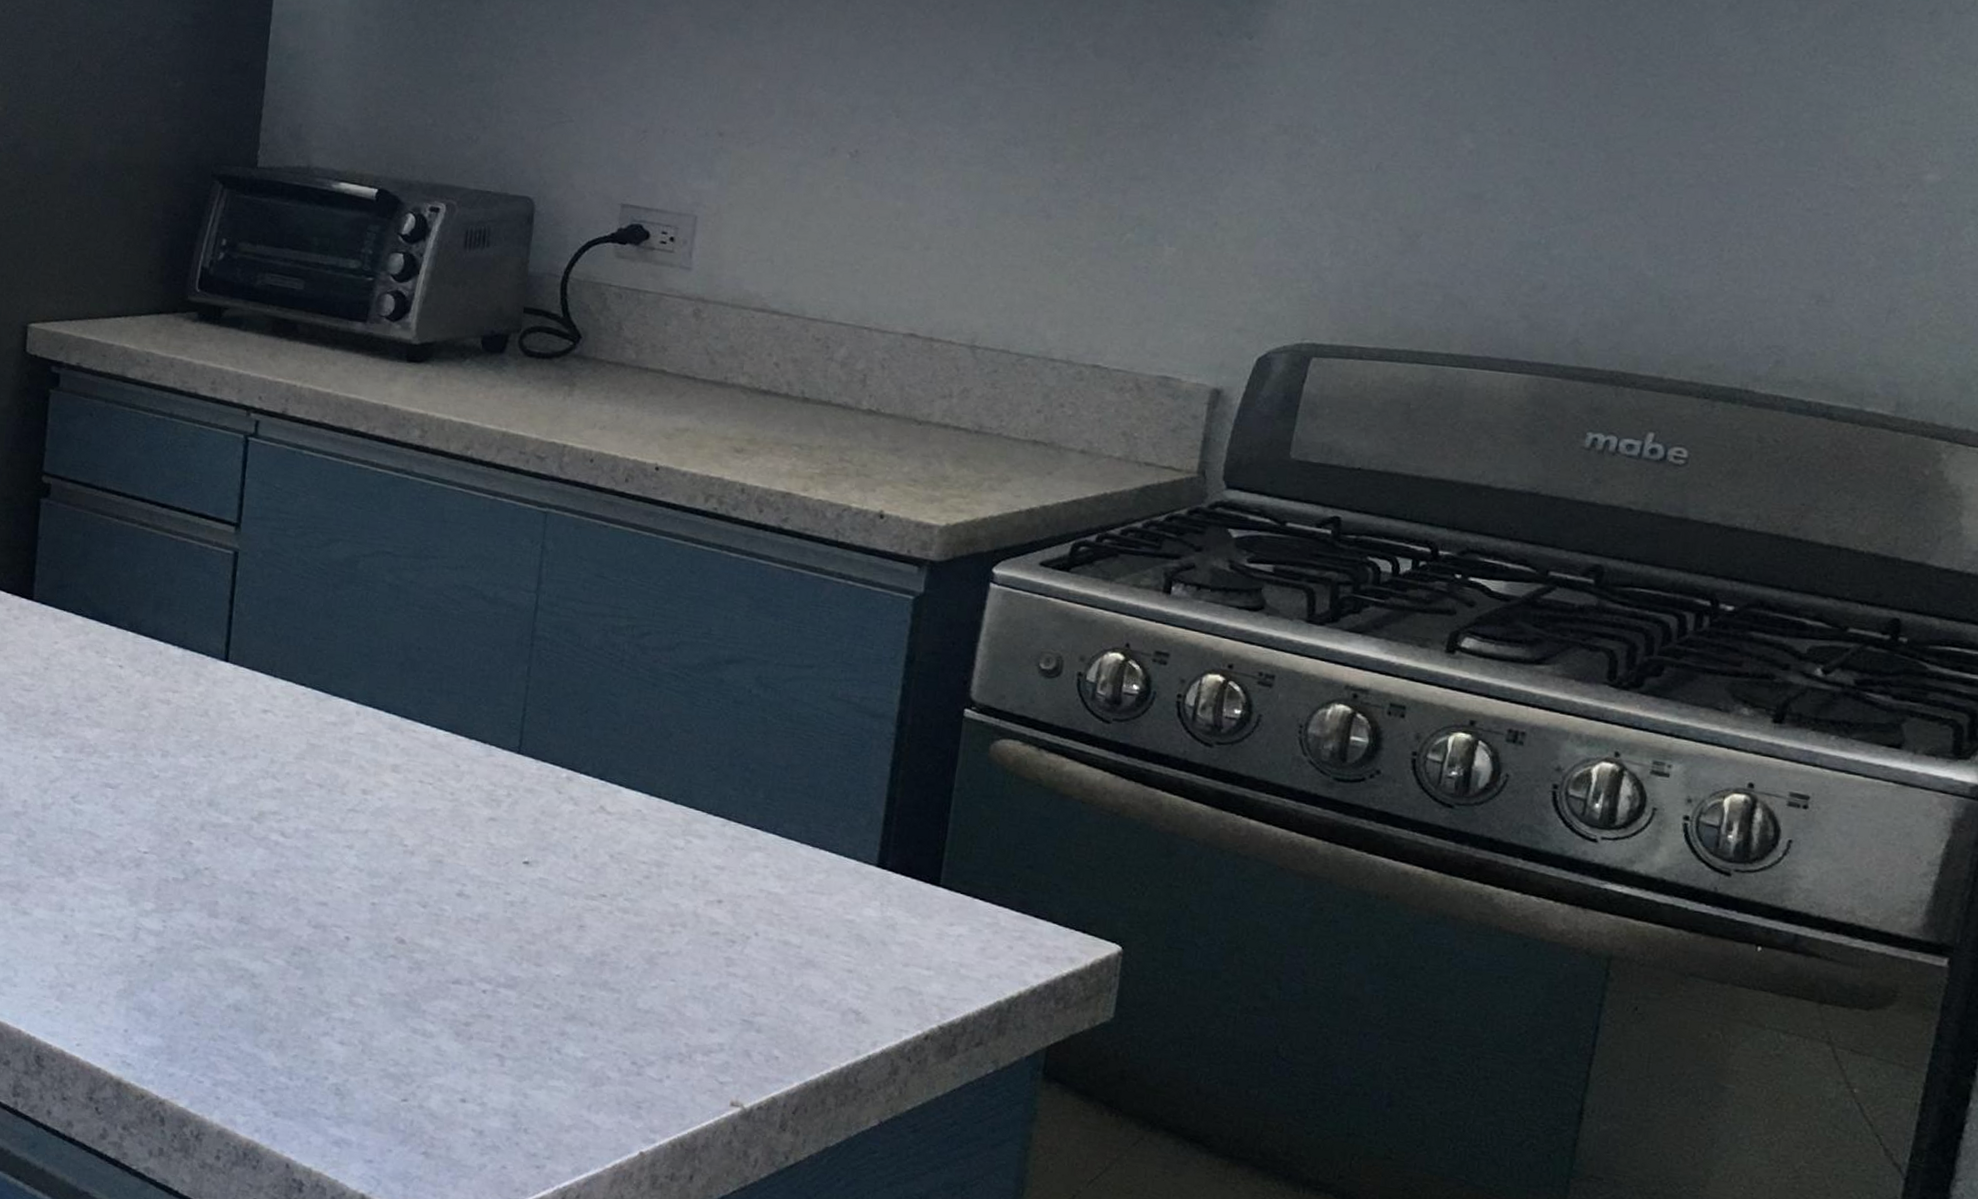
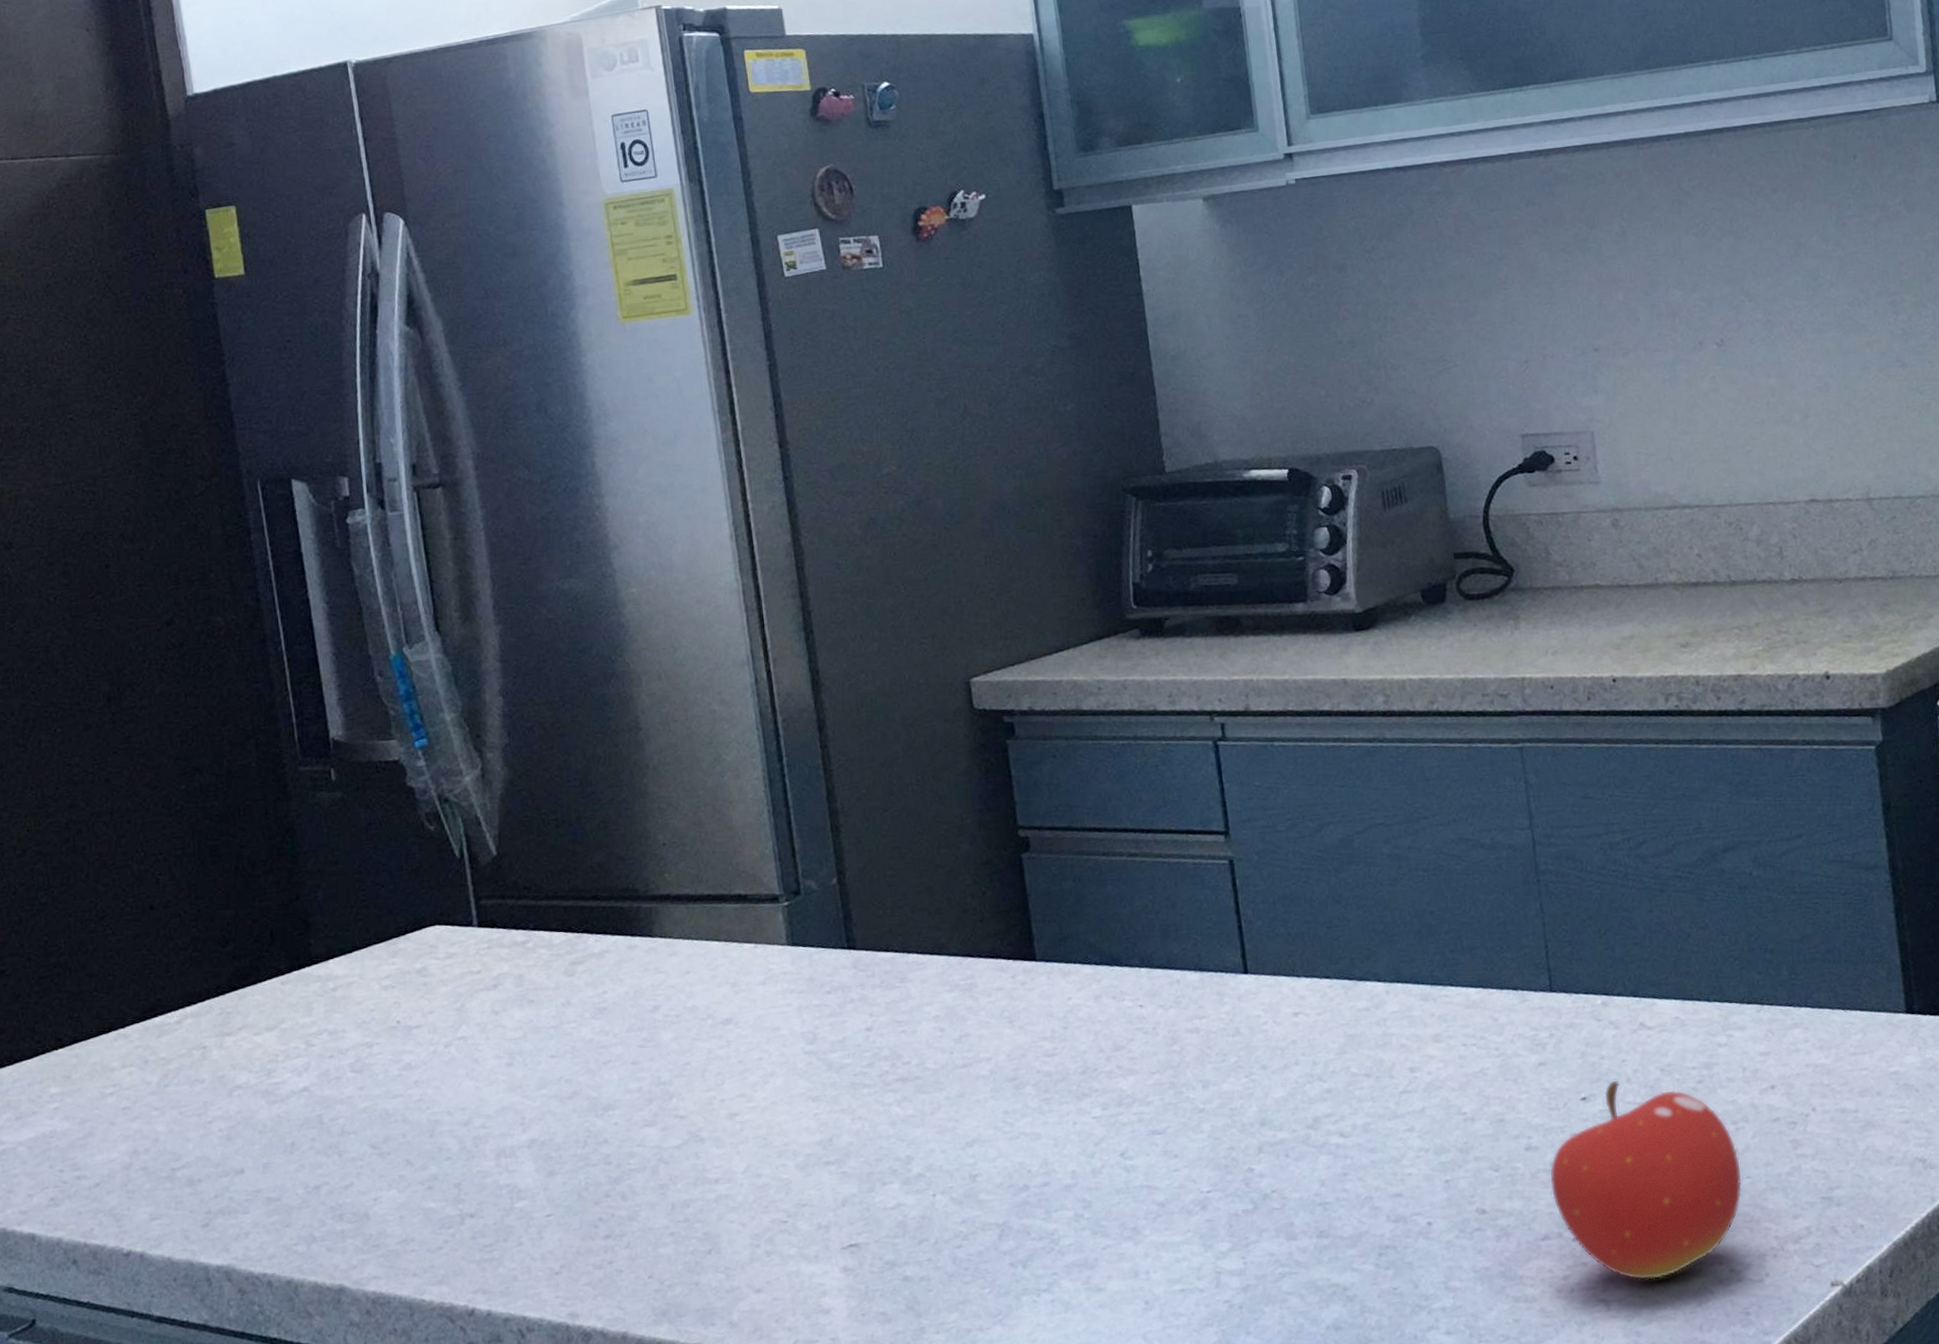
fruit: none [472,853,669,1052] -> present [1549,1080,1743,1281]

